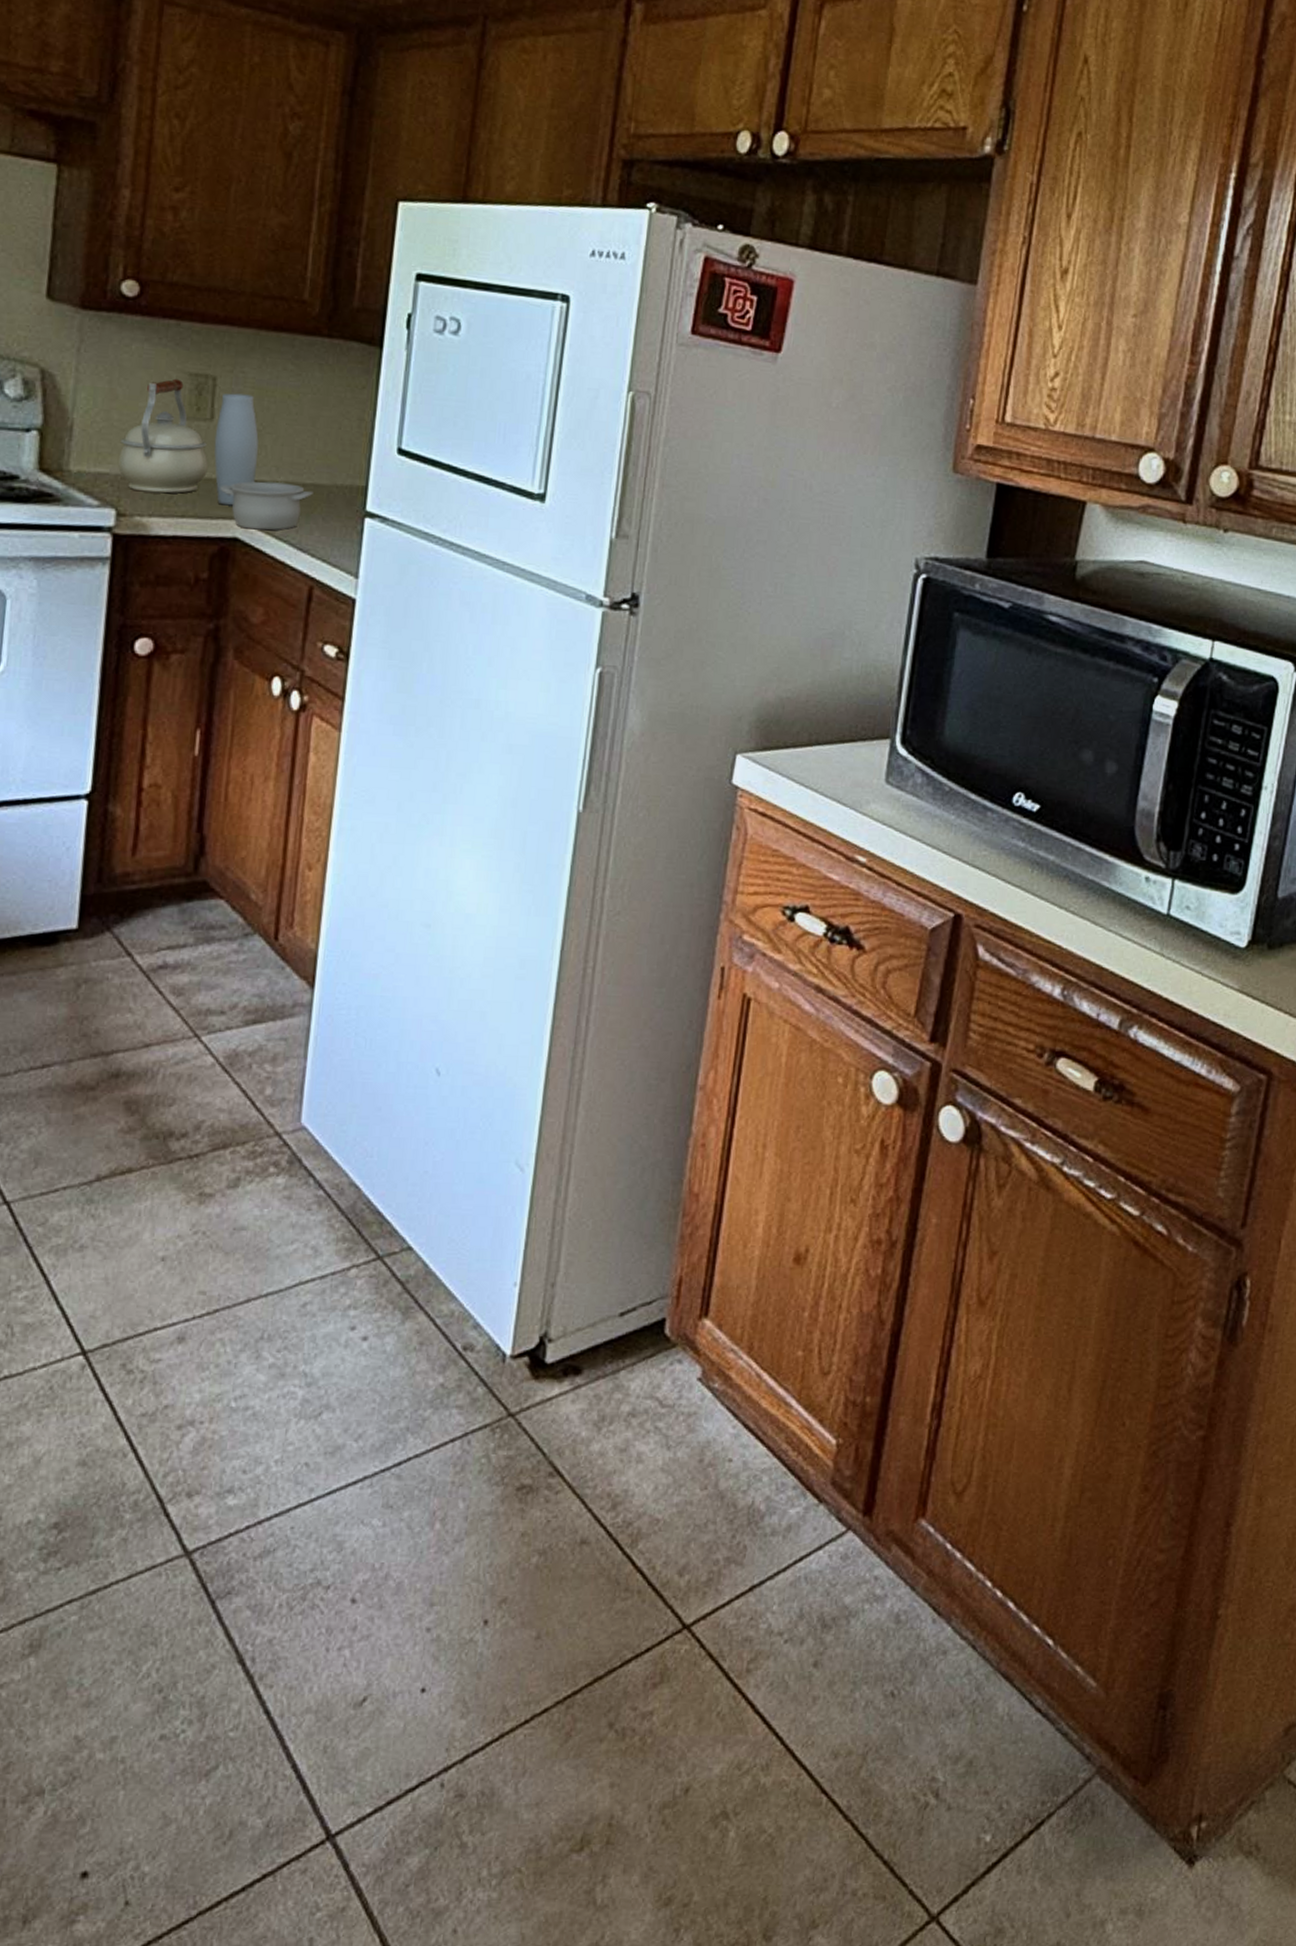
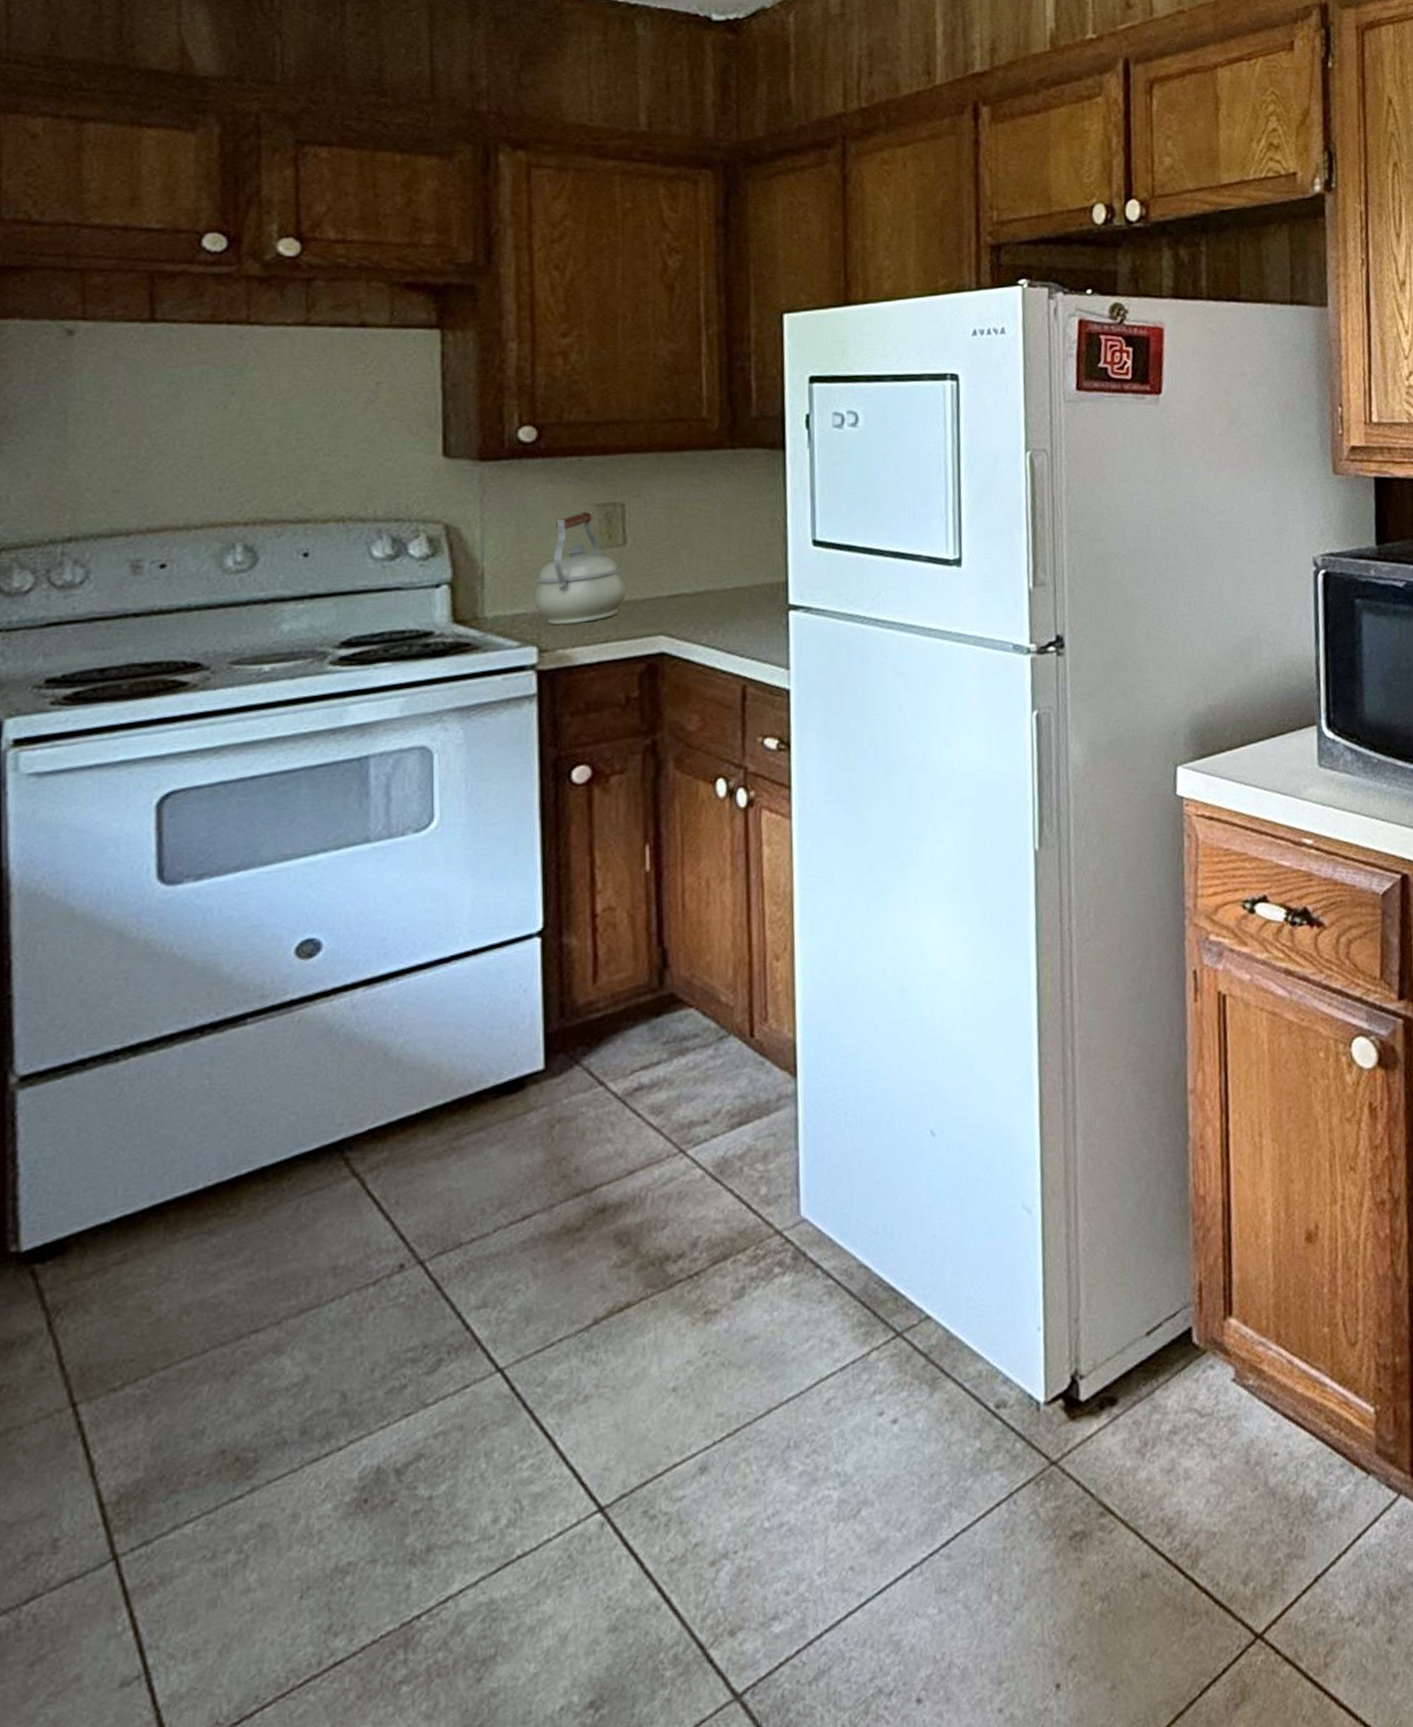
vase: present [214,393,259,506] -> none [629,514,676,624]
cooking pot: present [220,481,313,531] -> none [641,591,735,642]

